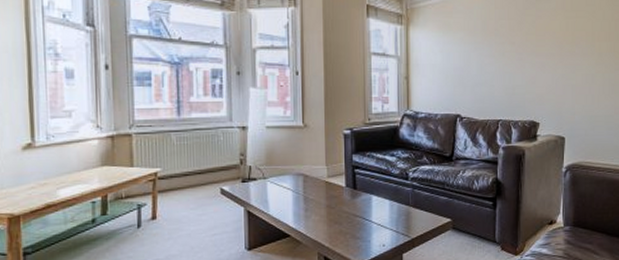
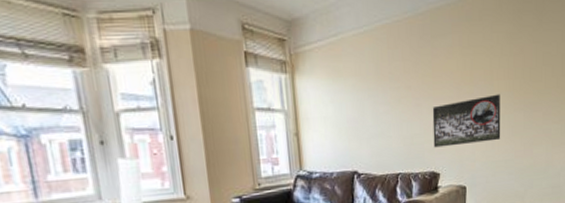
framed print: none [534,54,601,99] -> present [432,94,501,148]

